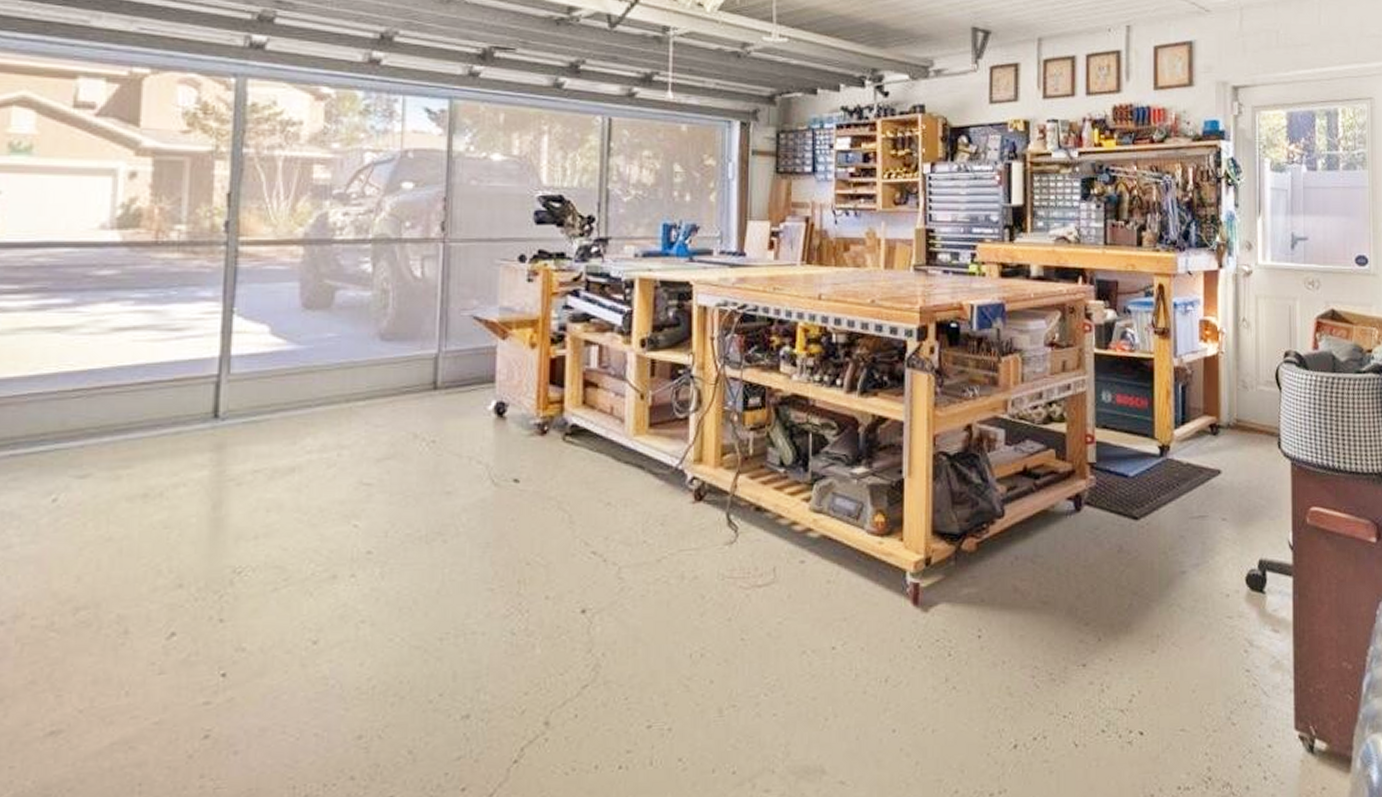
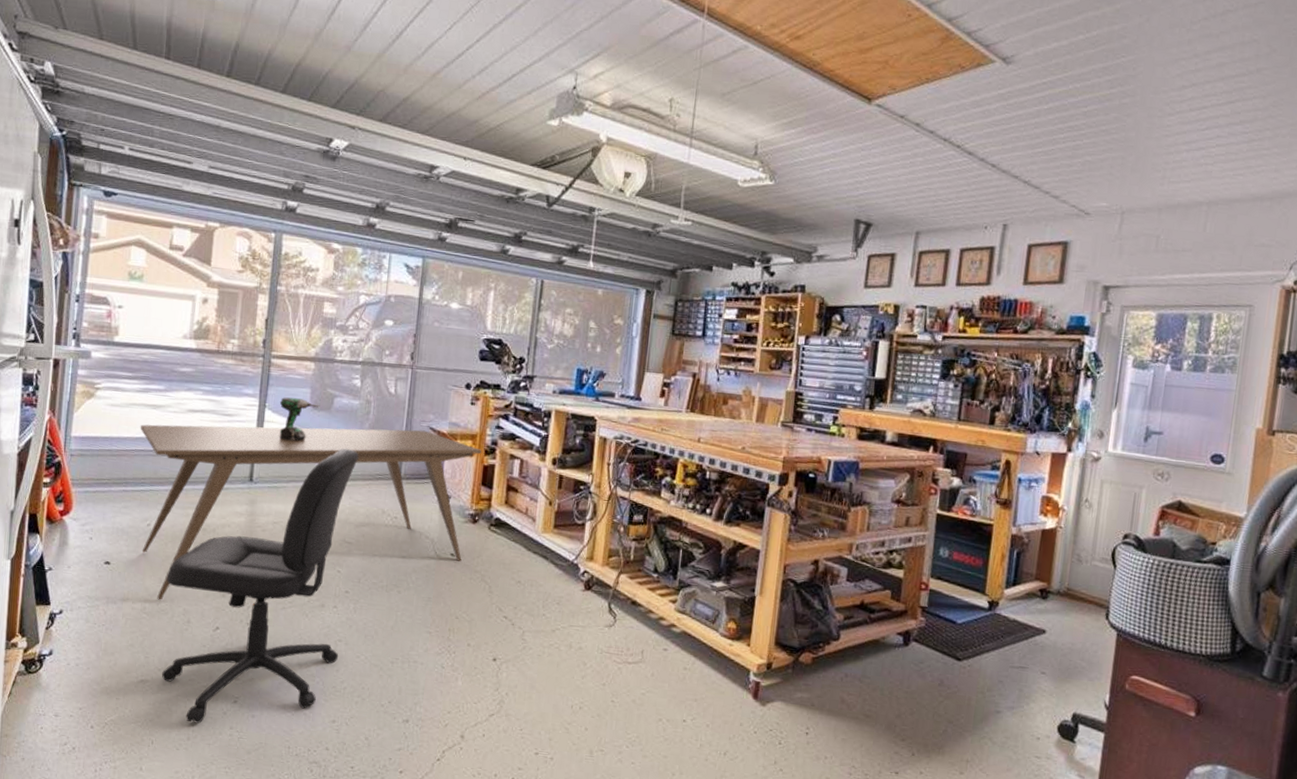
dining table: none [35,321,547,608] -> present [140,424,482,600]
chair: none [85,358,375,780] -> present [162,448,359,723]
power drill: none [254,297,315,356] -> present [279,397,320,442]

